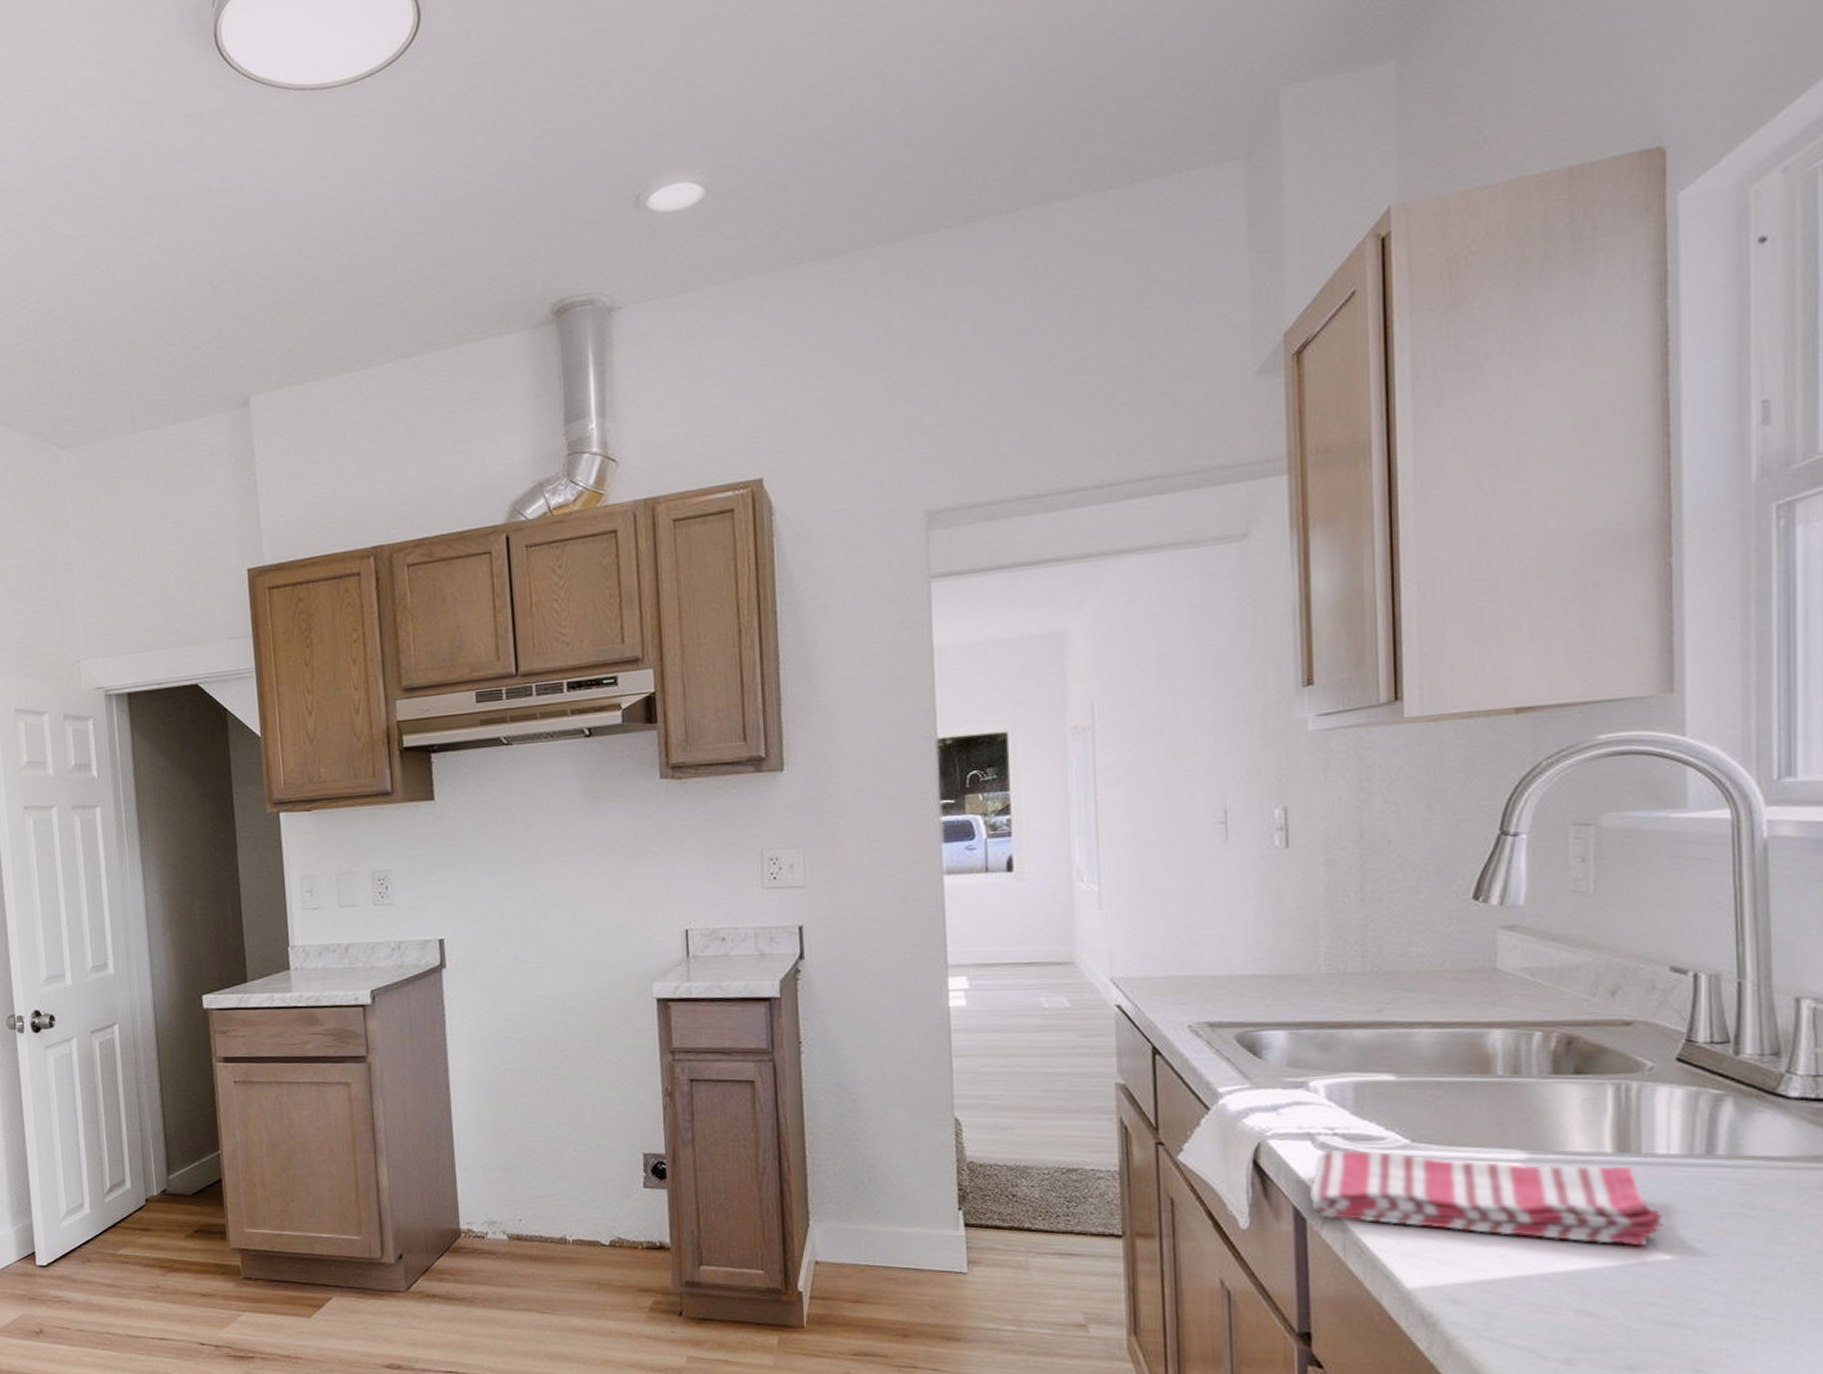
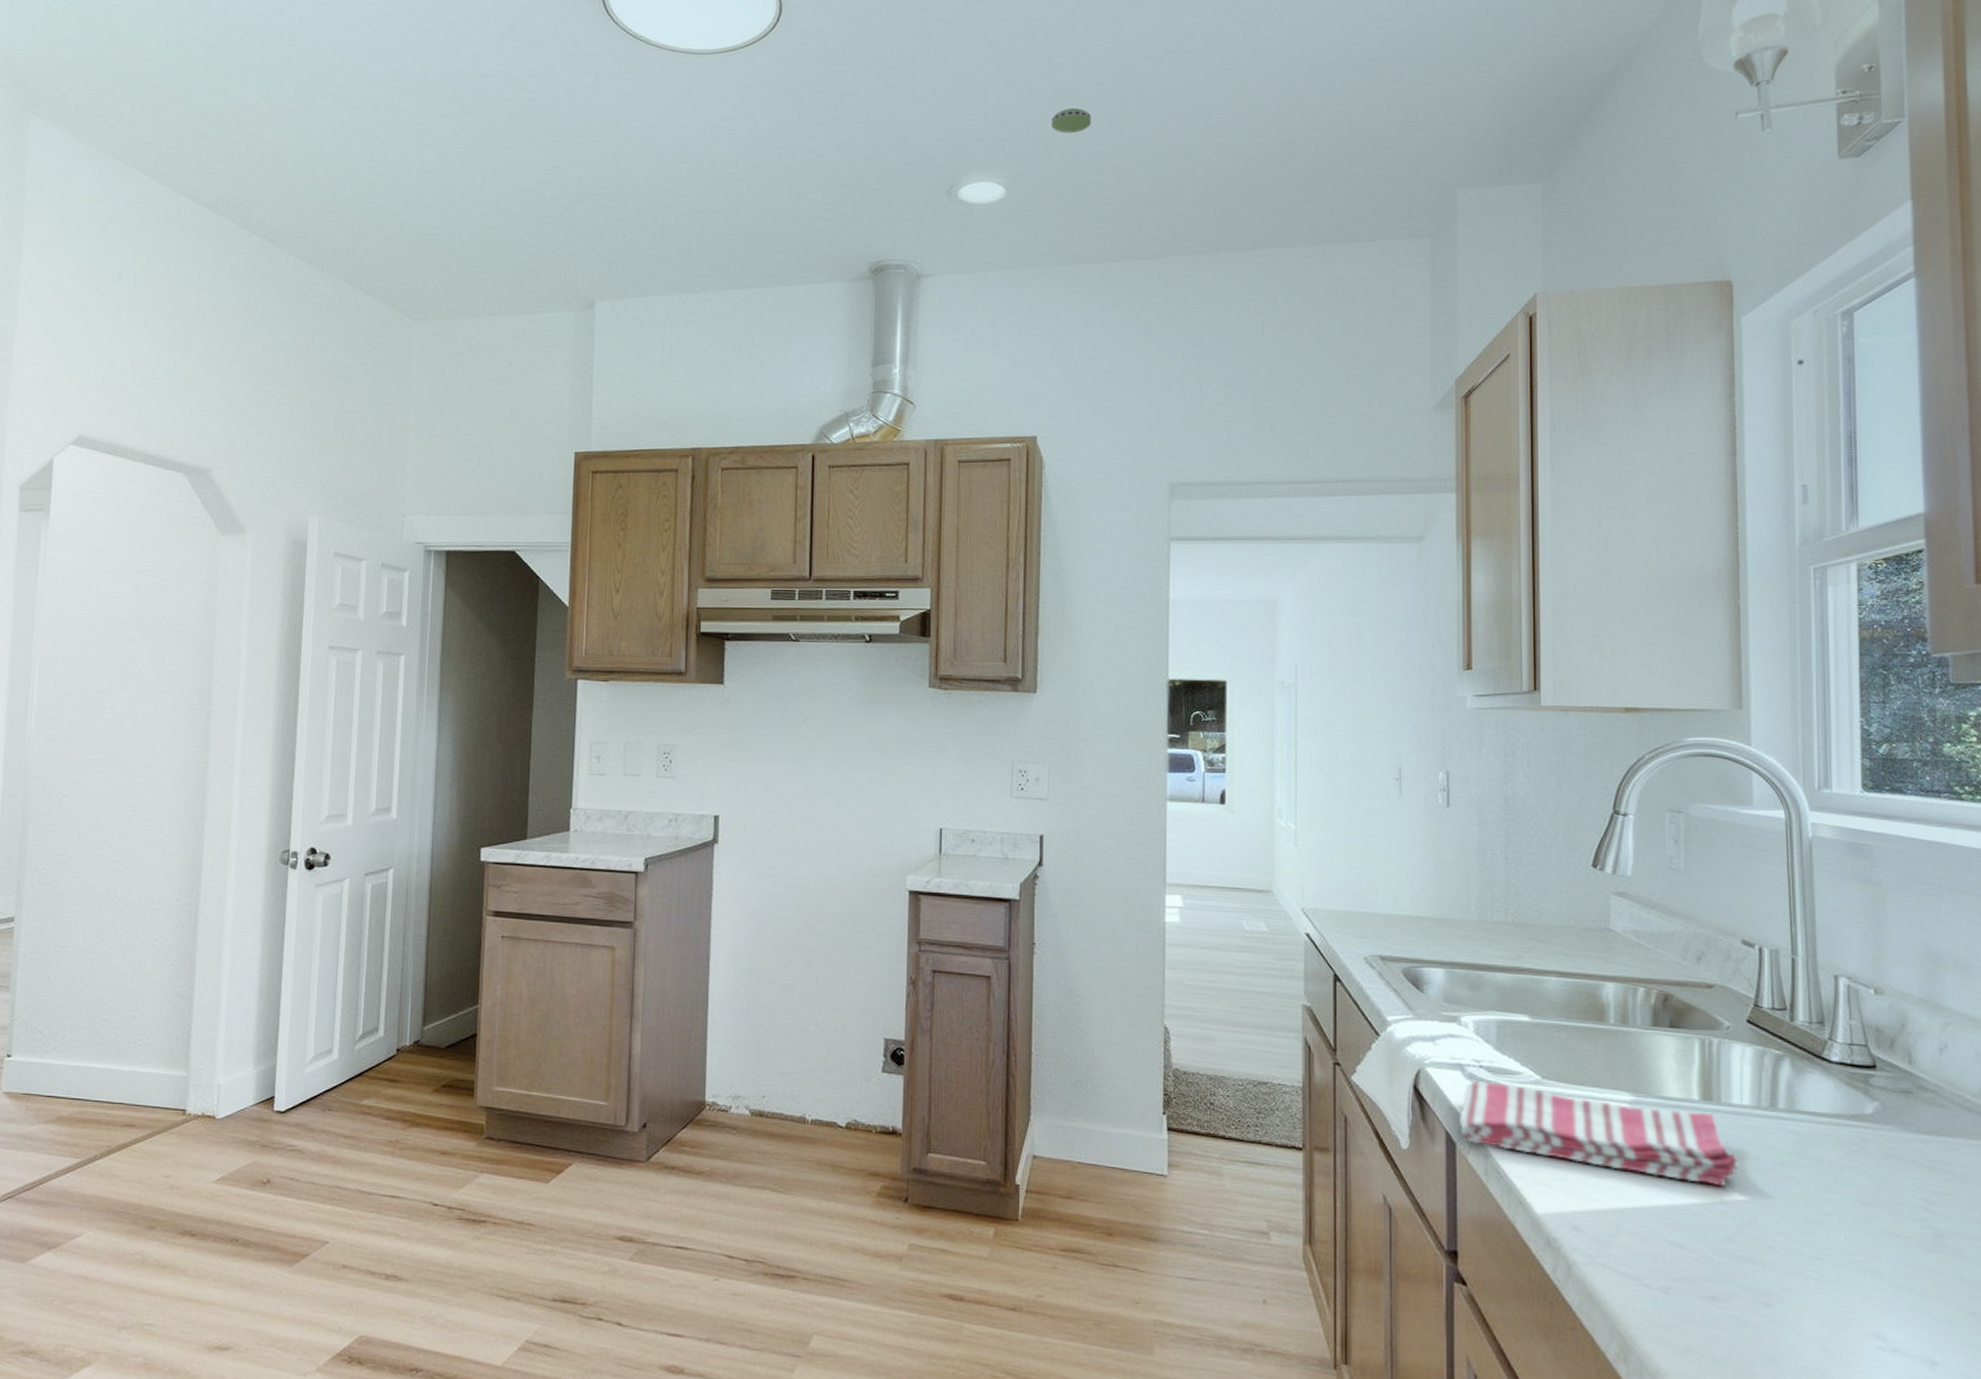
smoke detector: none [752,71,803,107] -> present [1051,108,1092,133]

